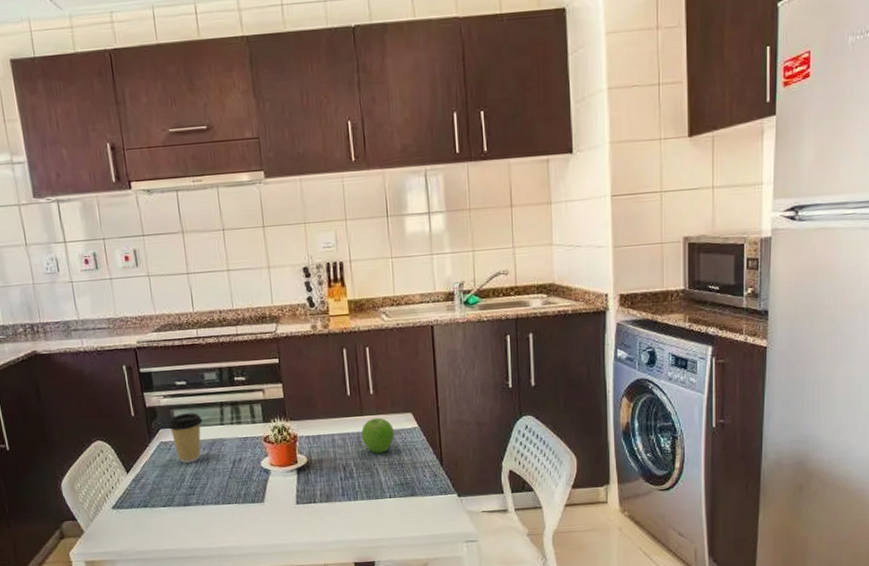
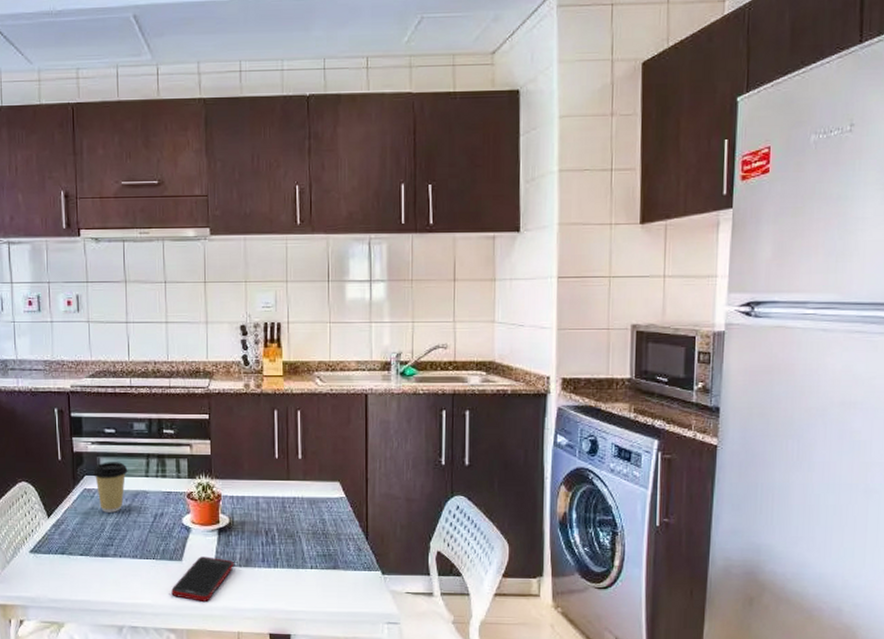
cell phone: none [256,496,315,539] -> present [171,556,234,602]
fruit: present [361,417,394,454] -> none [286,483,320,521]

